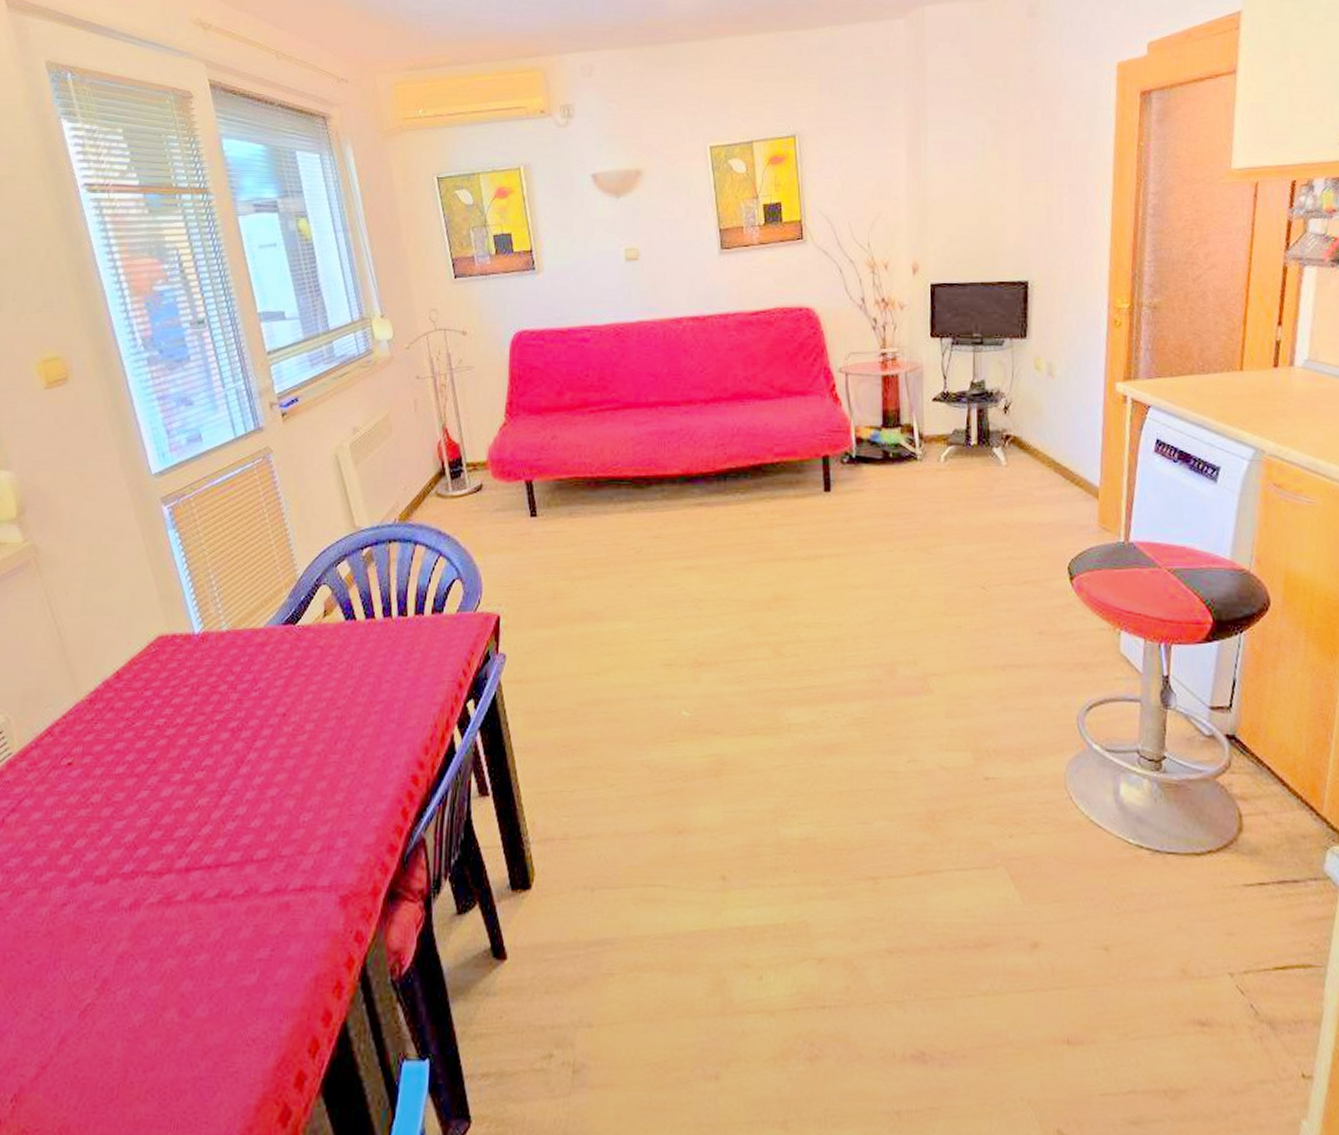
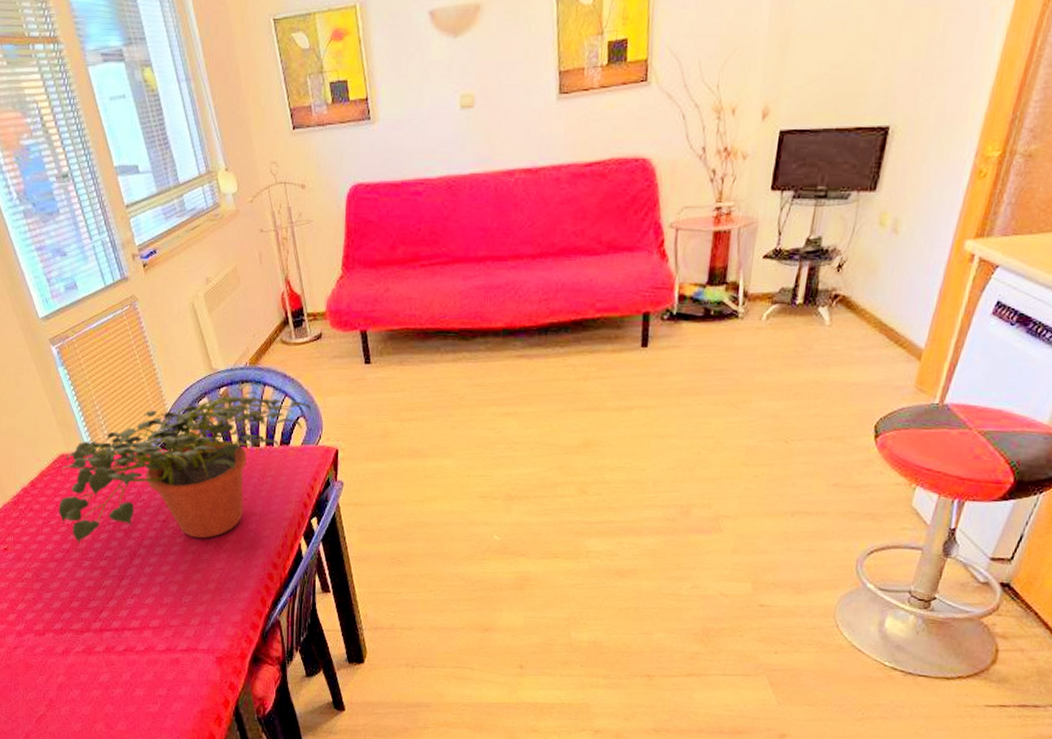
potted plant: none [147,540,470,752] -> present [58,381,312,545]

